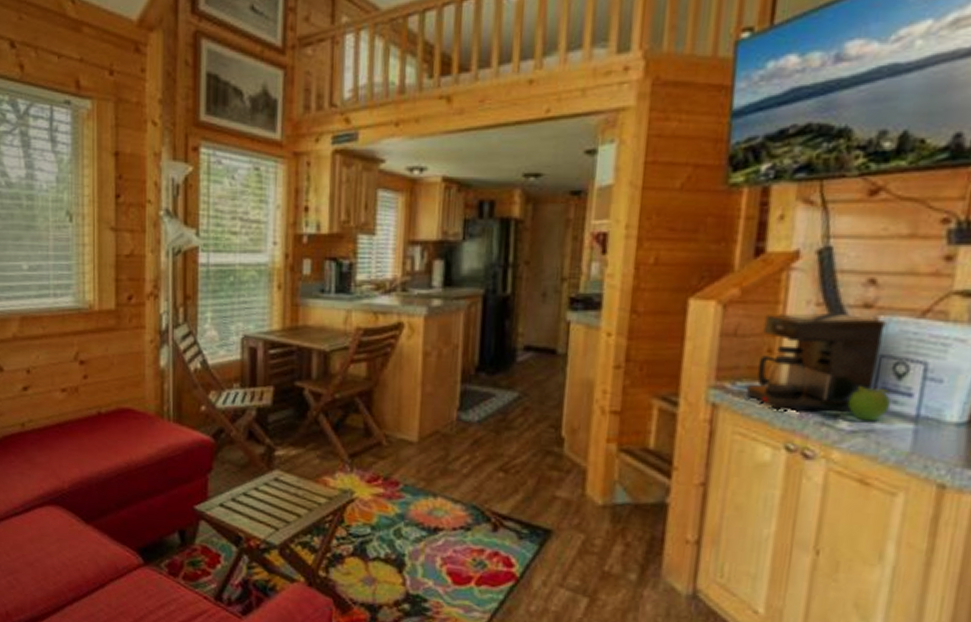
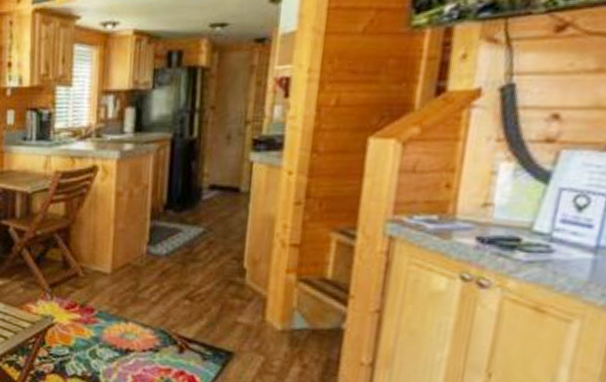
coffee maker: present [745,312,887,412] -> none [422,148,569,244]
fruit: present [847,386,891,422] -> none [525,218,570,252]

